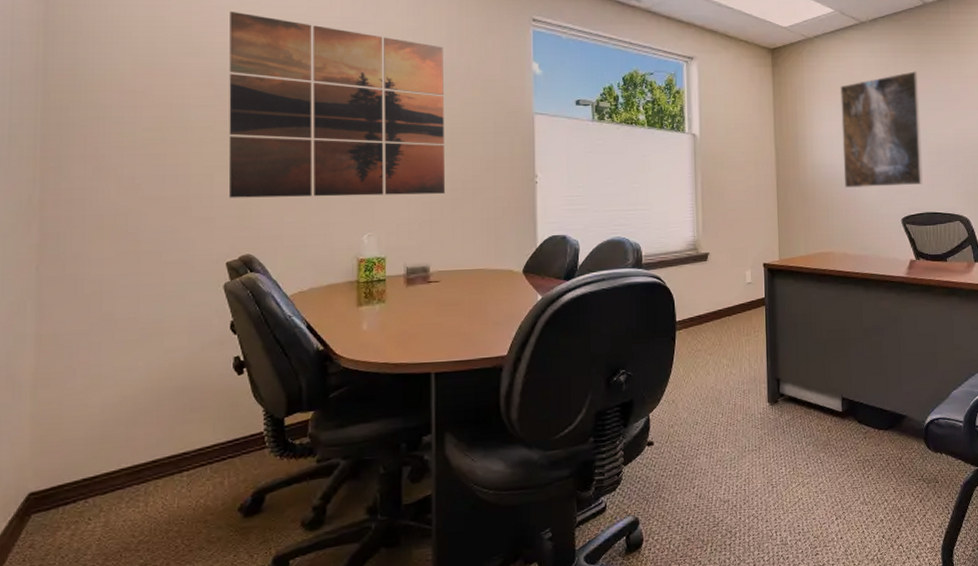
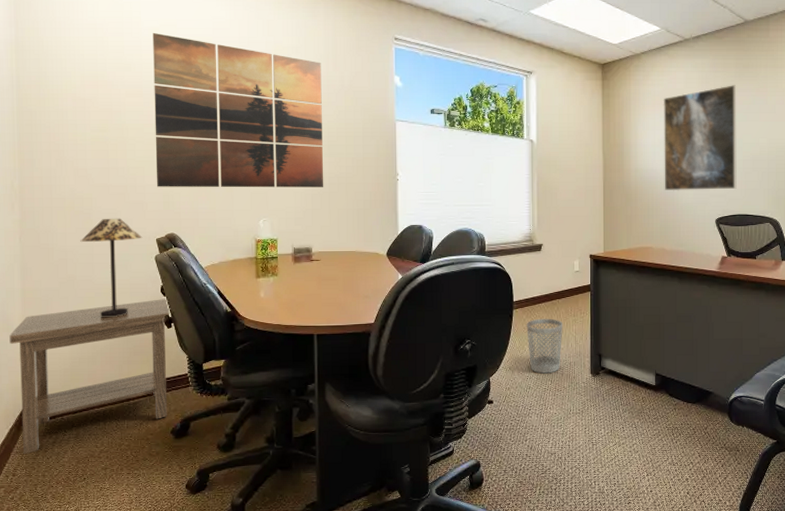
side table: none [15,338,243,555] -> present [9,299,171,455]
table lamp: none [122,237,208,366] -> present [80,218,143,318]
wastebasket: none [692,339,735,406] -> present [526,318,563,374]

